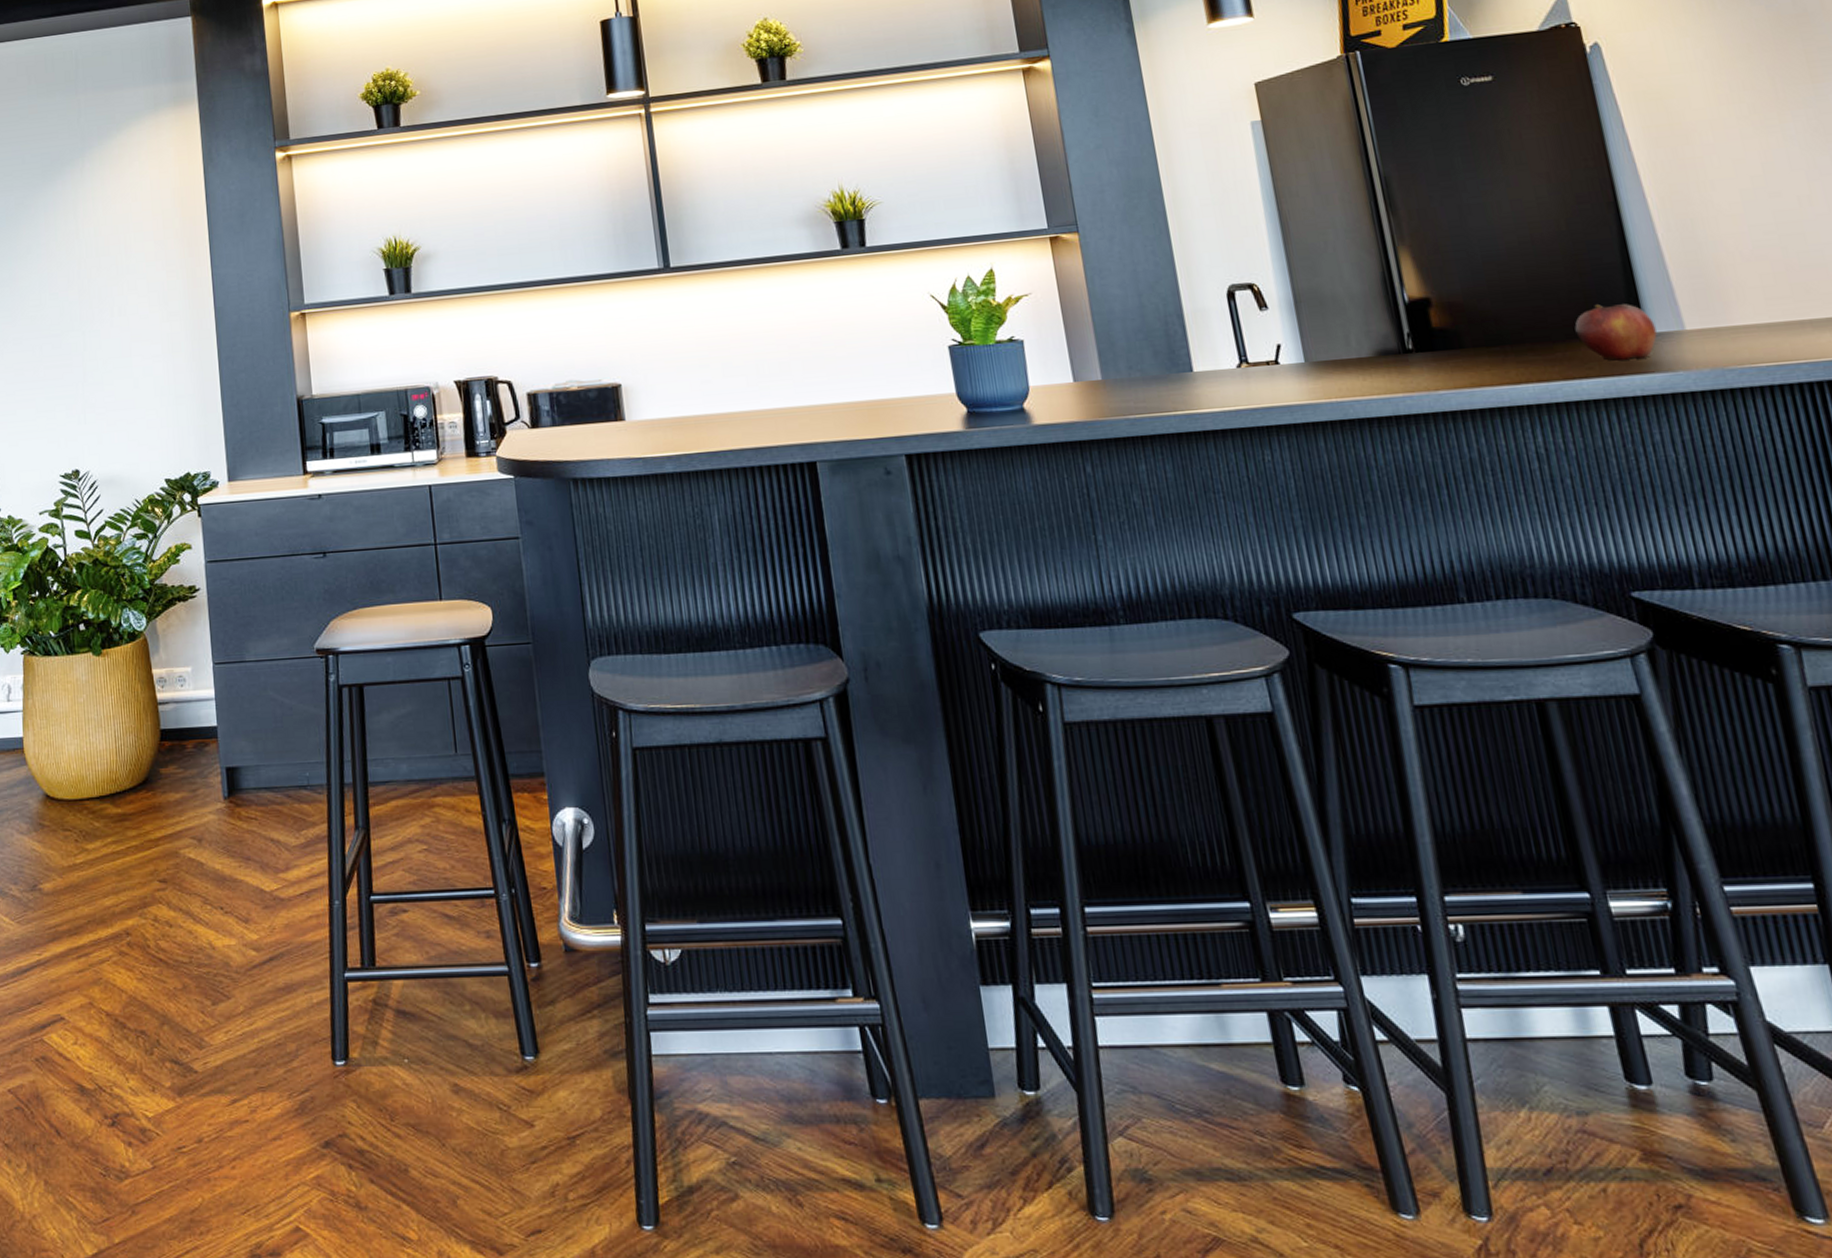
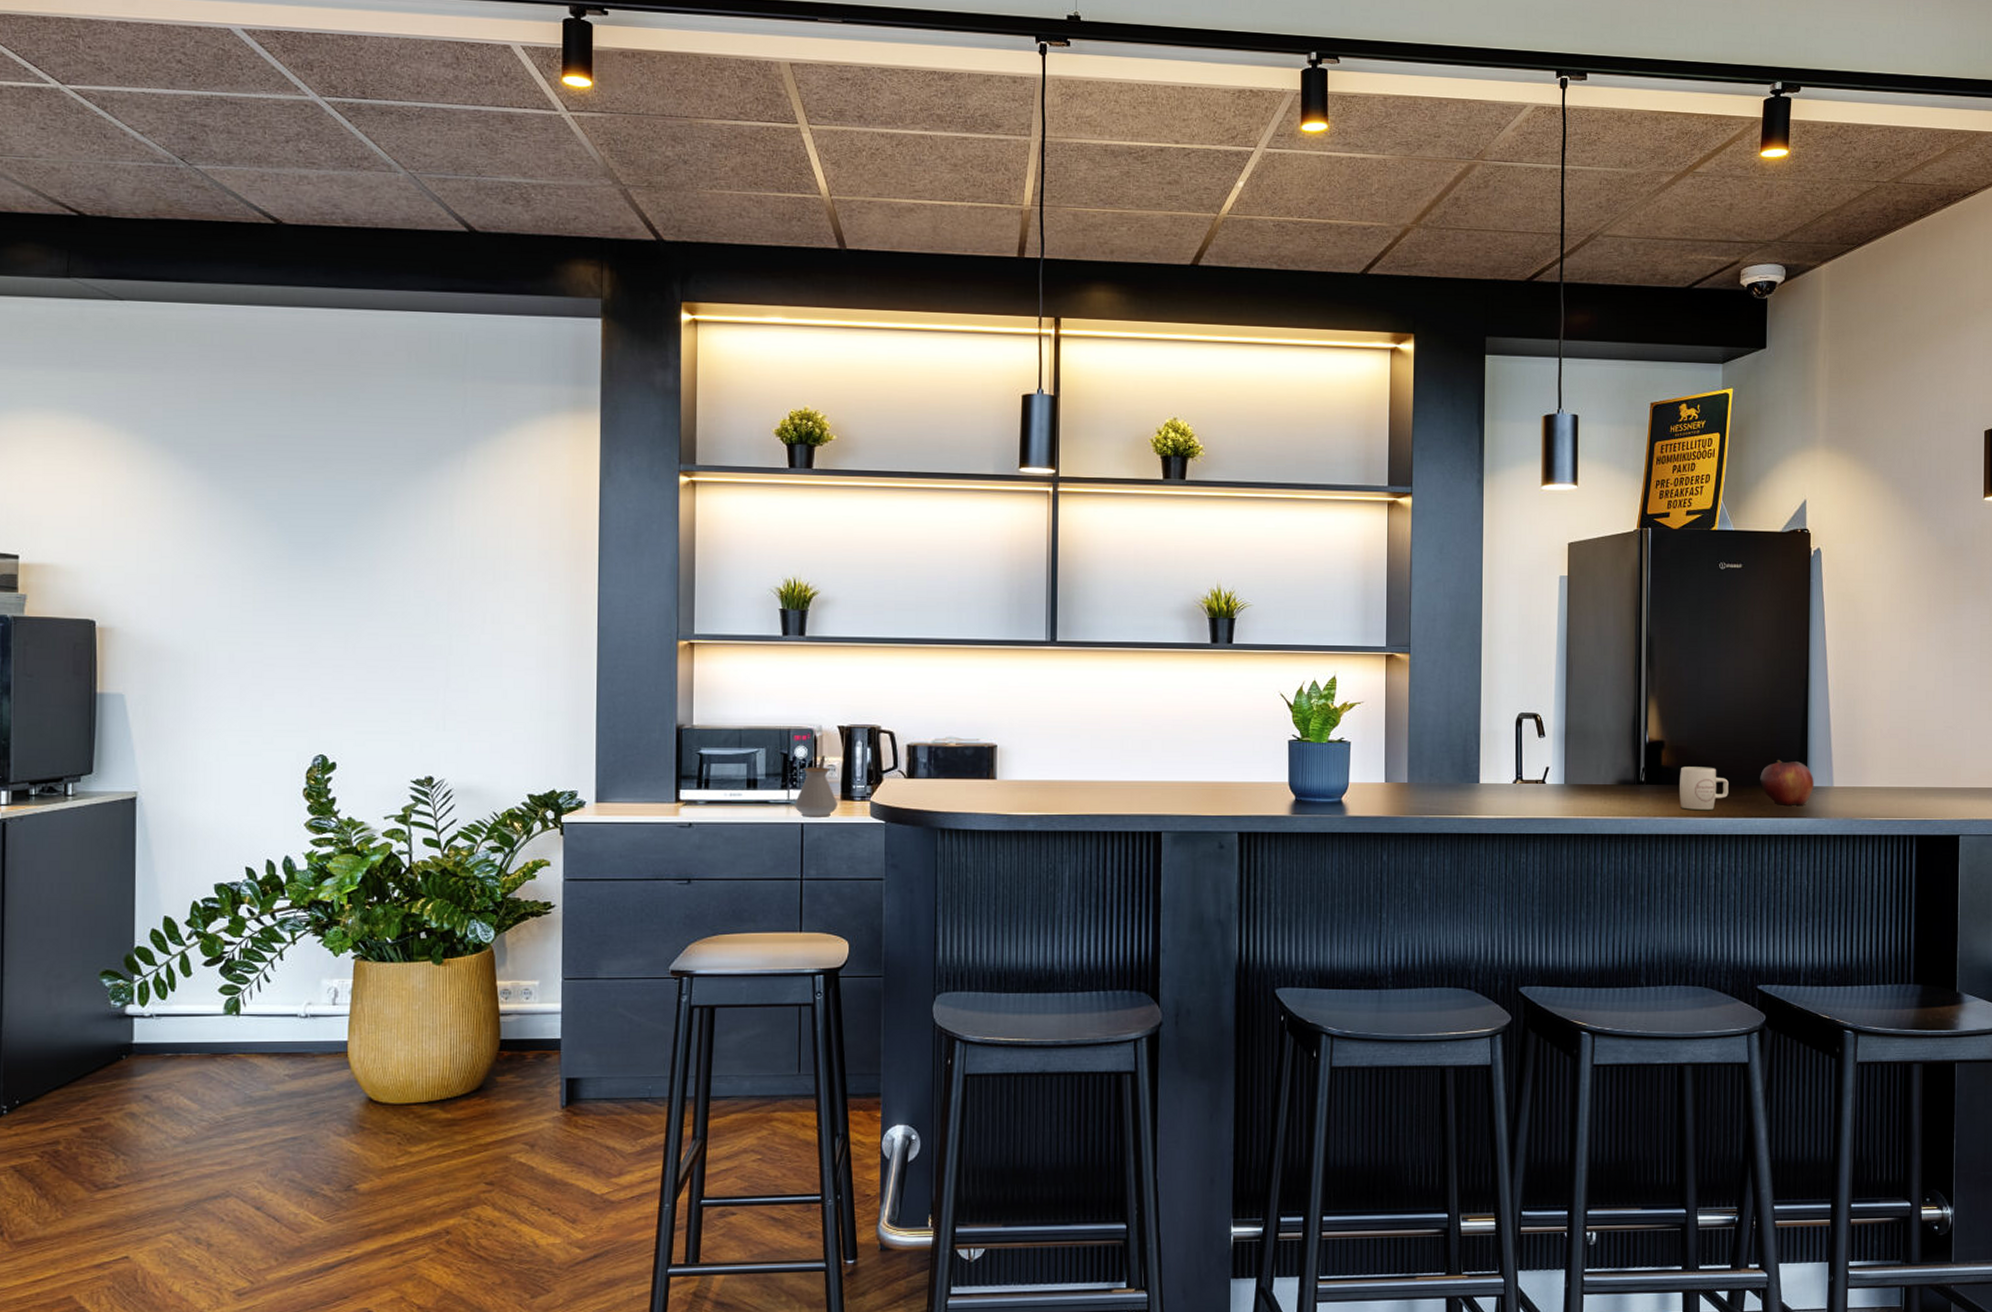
coffee pot: none [420,413,463,479] -> present [795,755,838,817]
mug: none [1459,323,1535,379] -> present [1678,766,1729,811]

